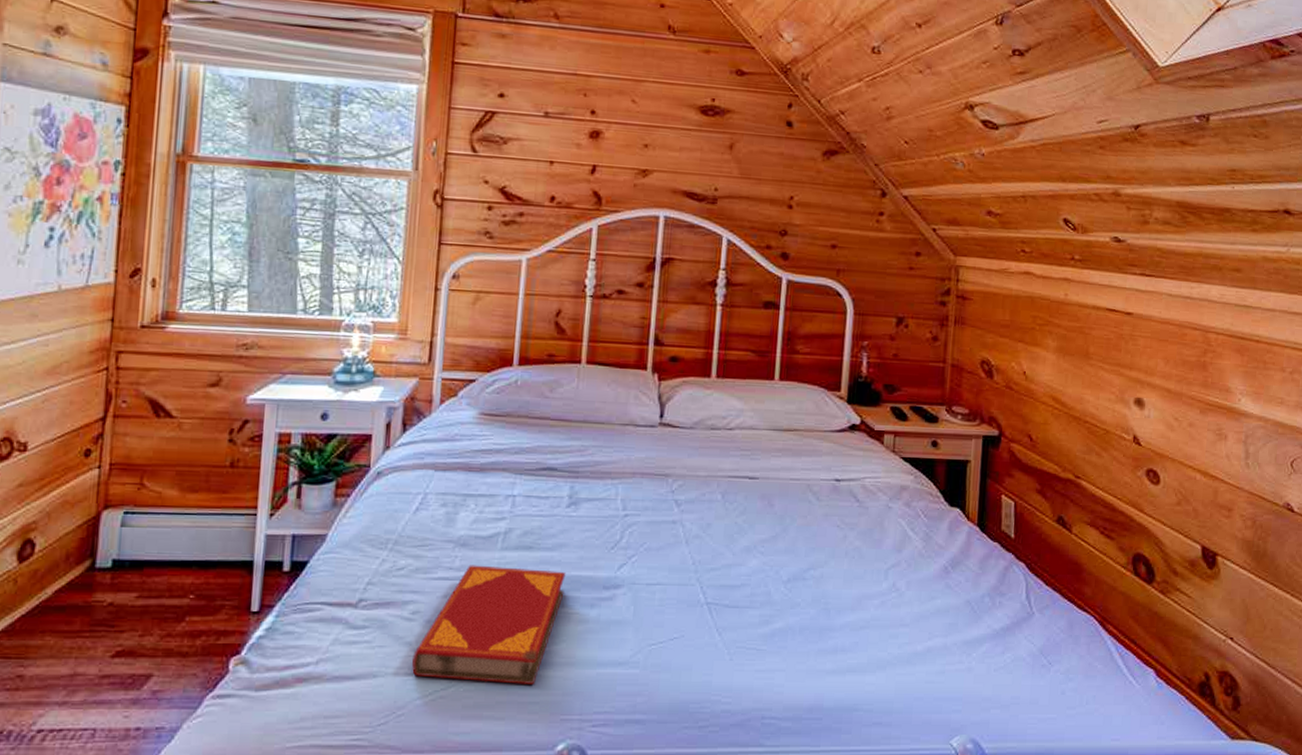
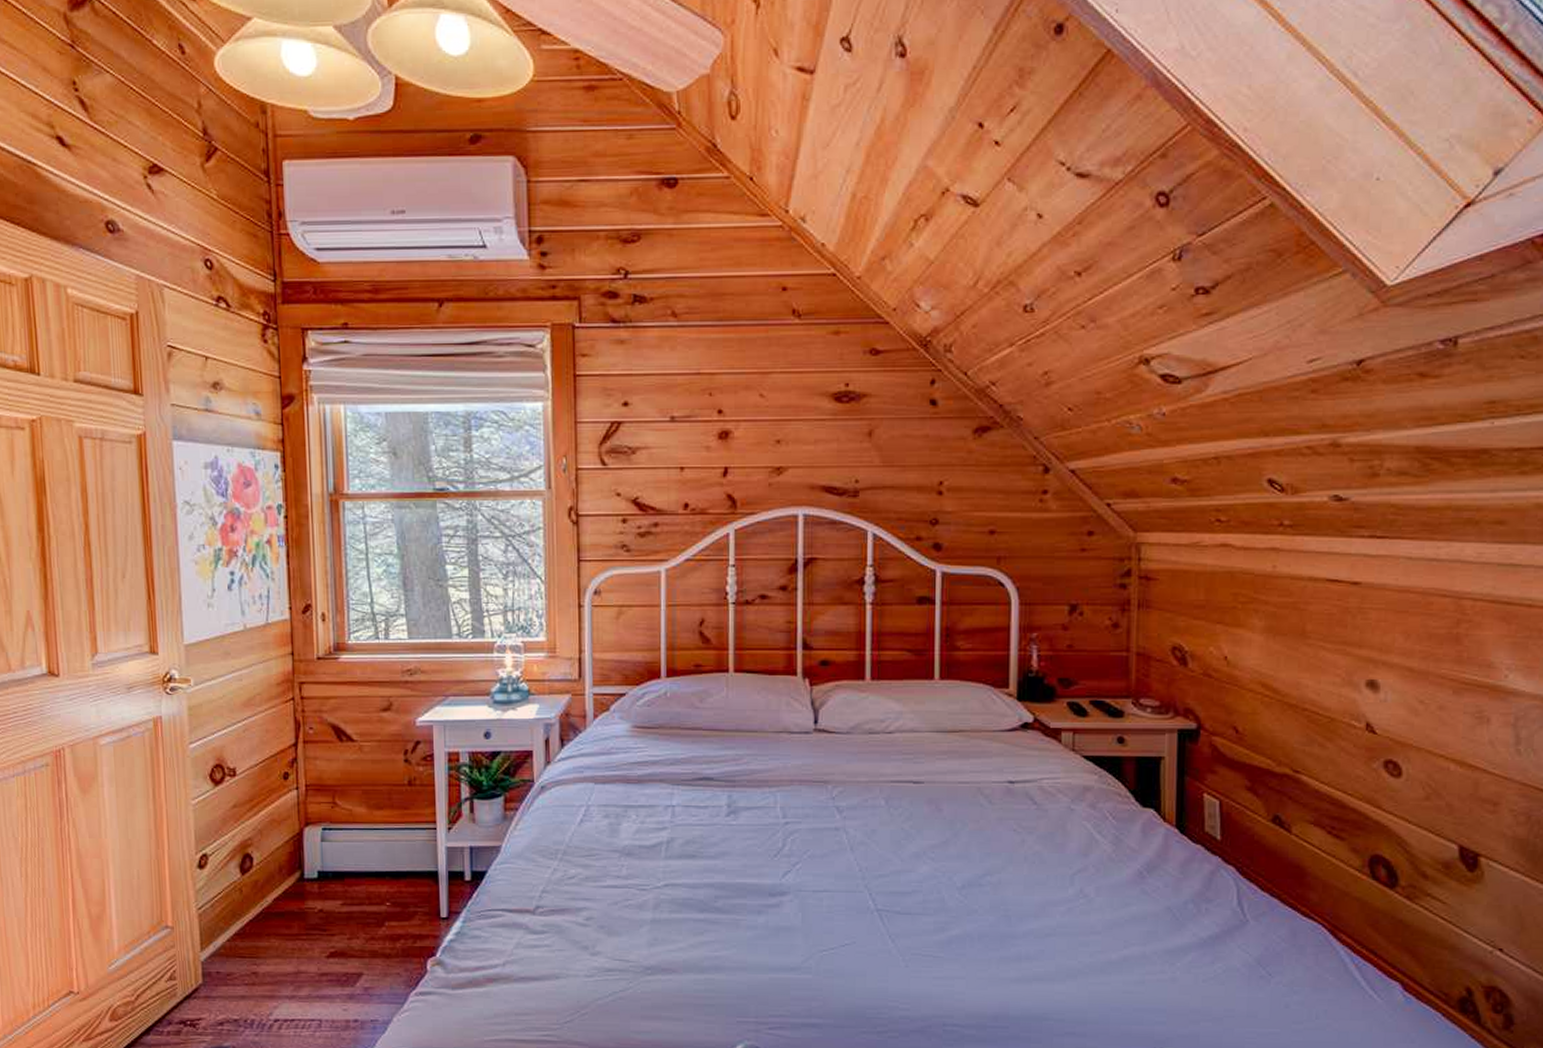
hardback book: present [411,565,566,684] -> none [590,873,731,987]

